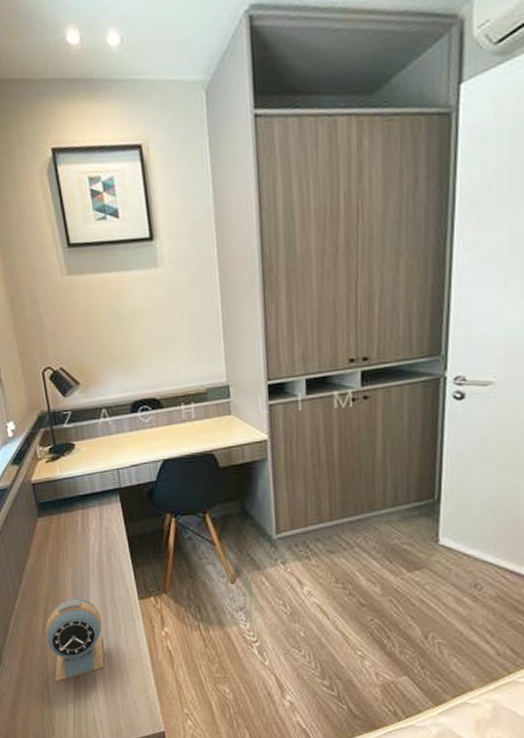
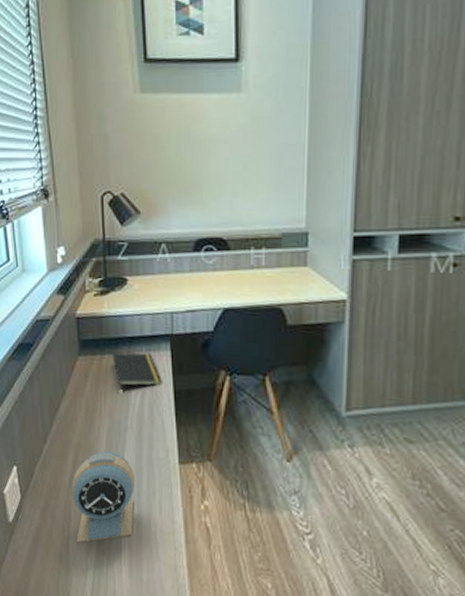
notepad: none [69,507,116,542] -> present [113,352,162,390]

